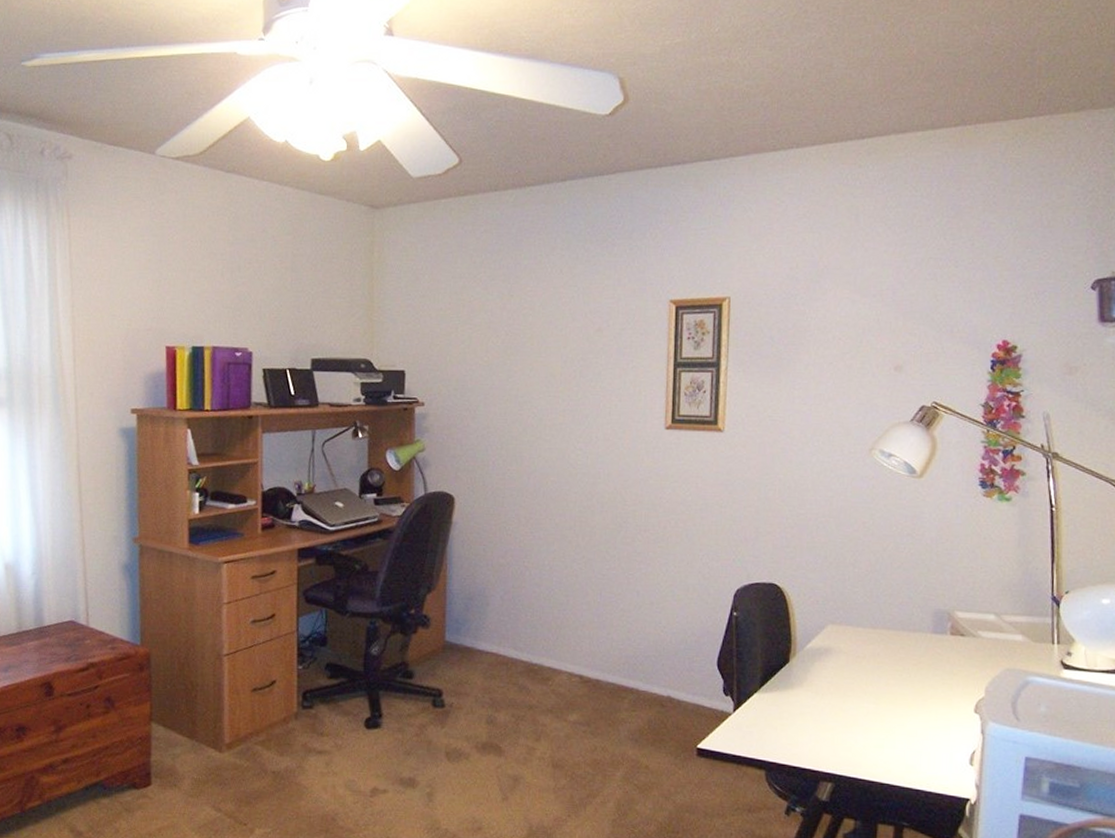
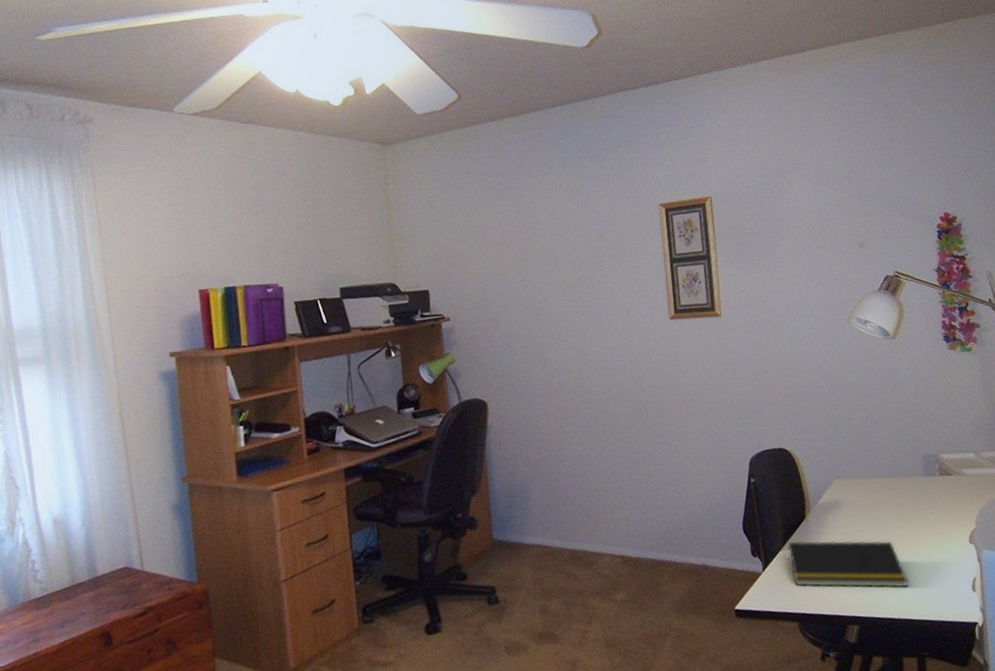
notepad: none [762,684,897,751] -> present [787,540,909,588]

